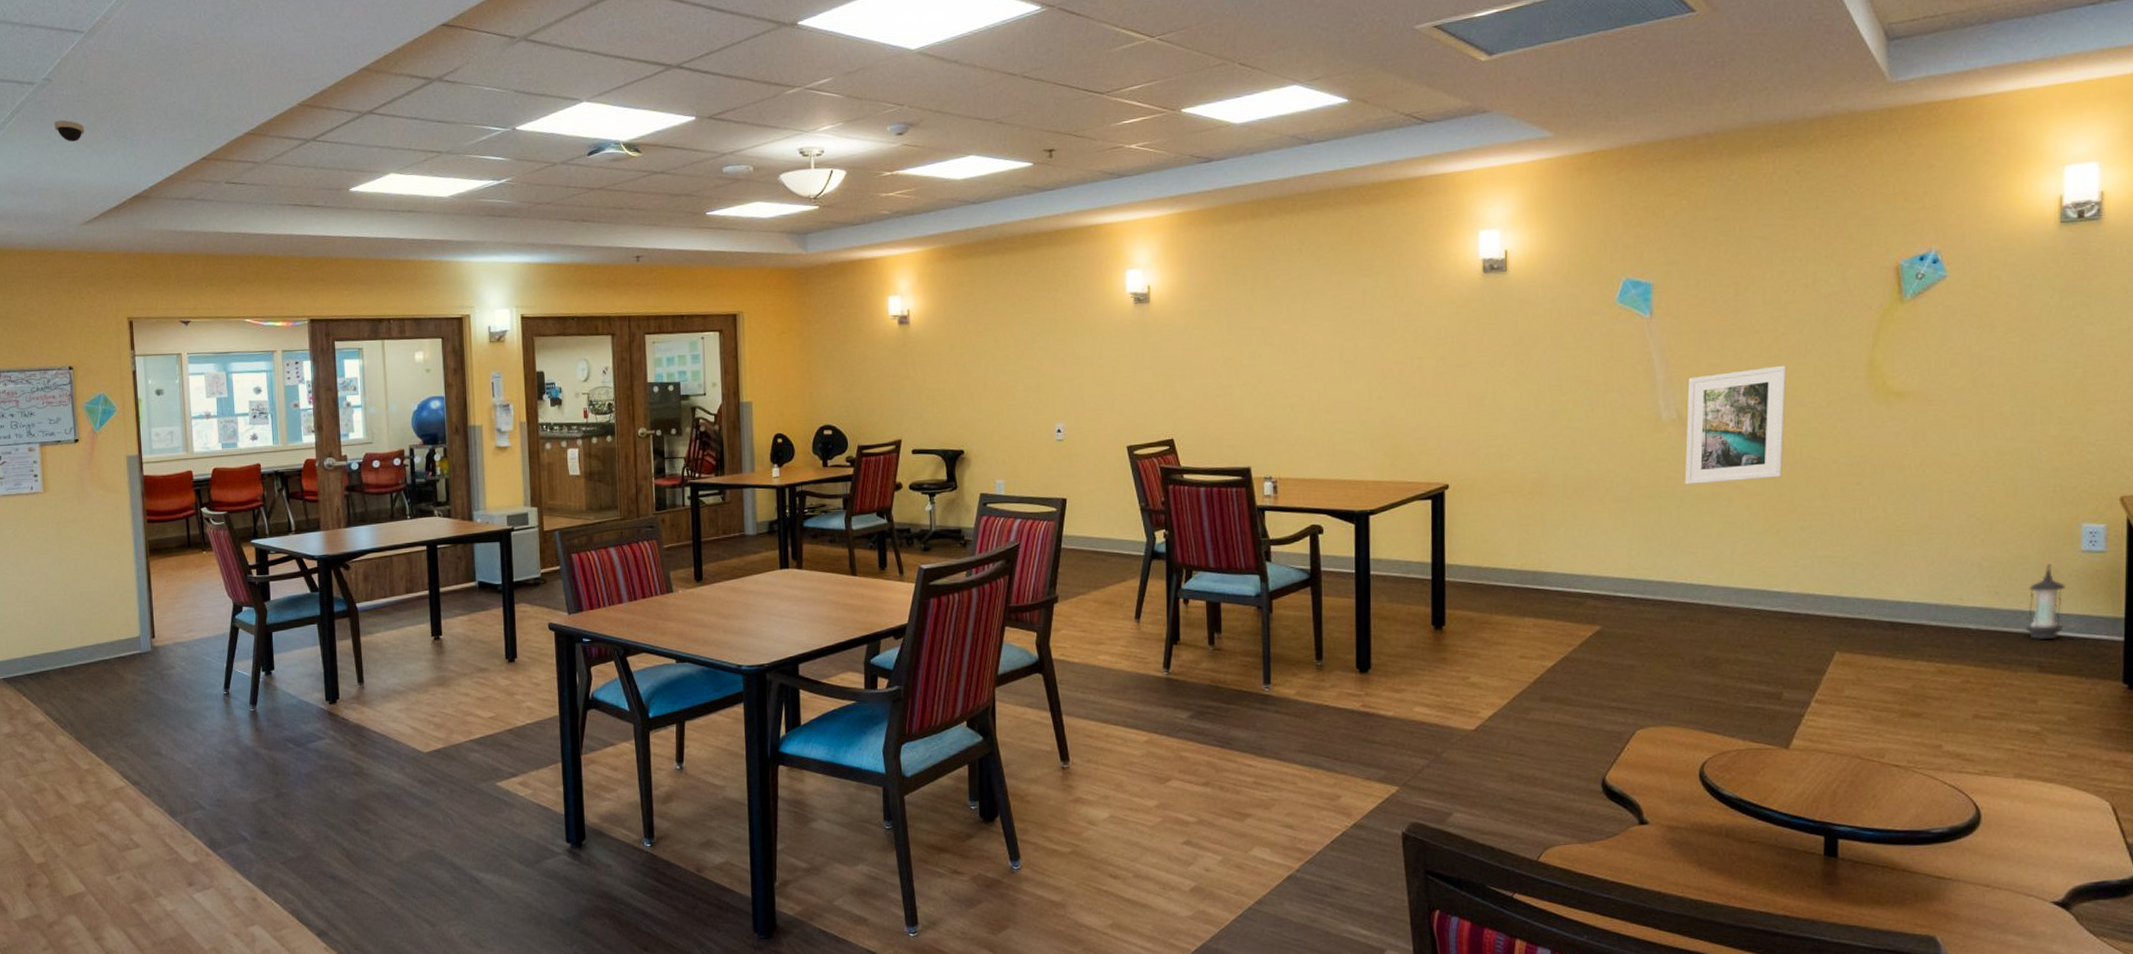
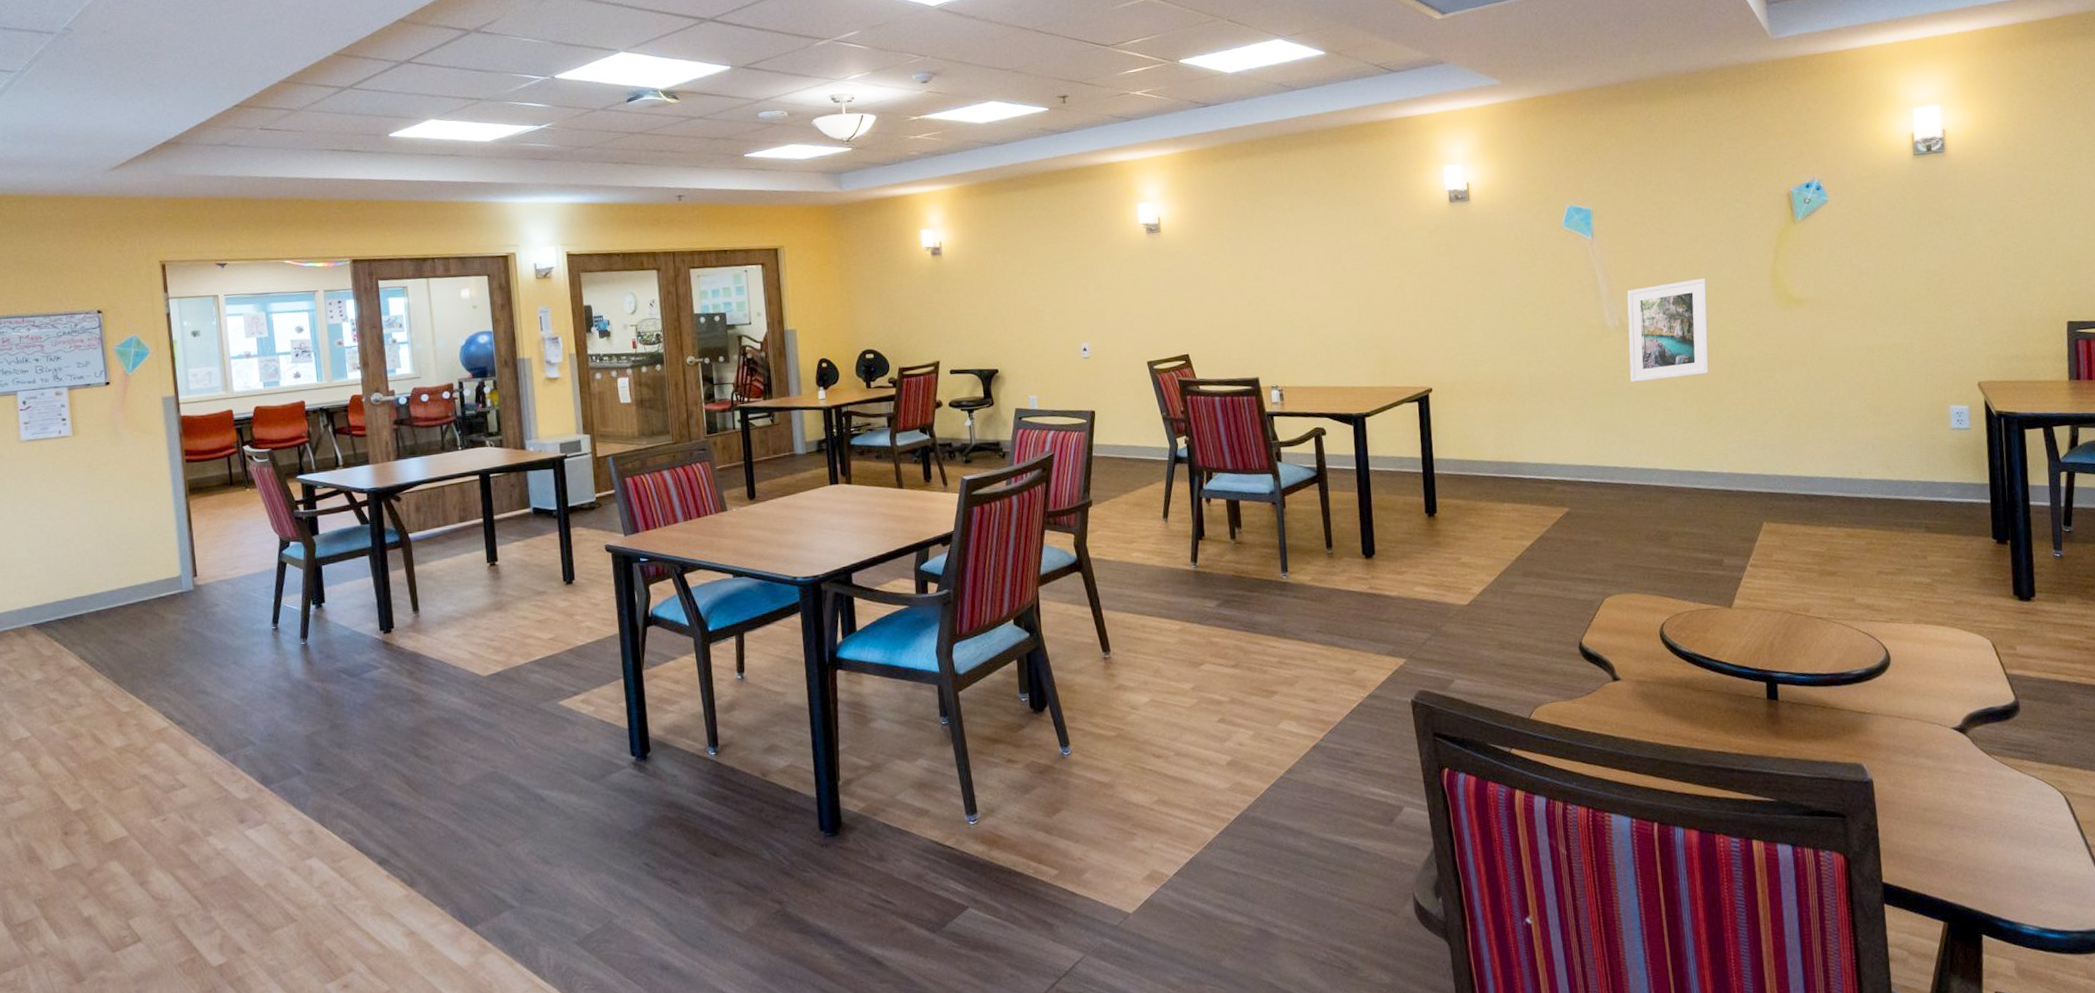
dome security camera: present [54,120,84,142] -> none [76,68,109,90]
lantern: present [2025,563,2065,639] -> none [1913,440,1942,505]

